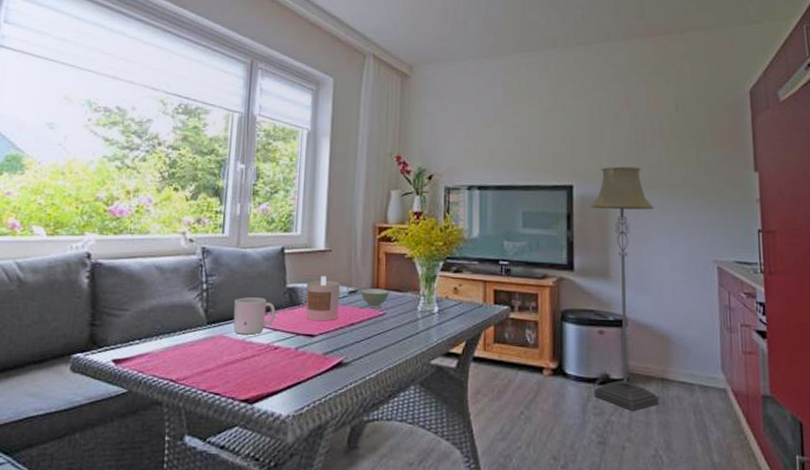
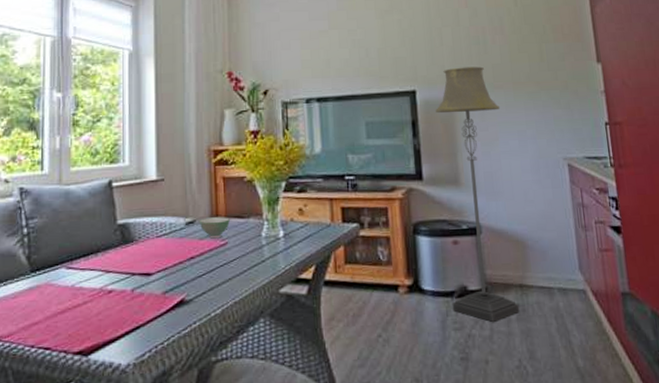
mug: present [233,297,276,335] -> none [60,238,107,280]
candle: present [305,276,341,322] -> none [138,208,177,258]

